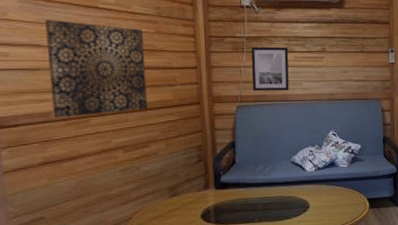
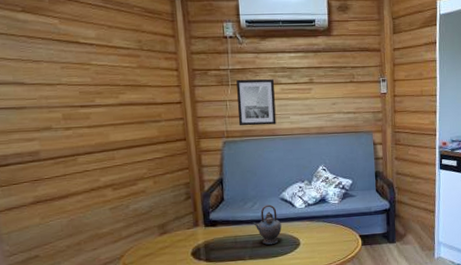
wall art: present [44,20,147,118] -> none [27,56,134,157]
teapot: none [262,168,292,207] -> present [252,204,282,245]

